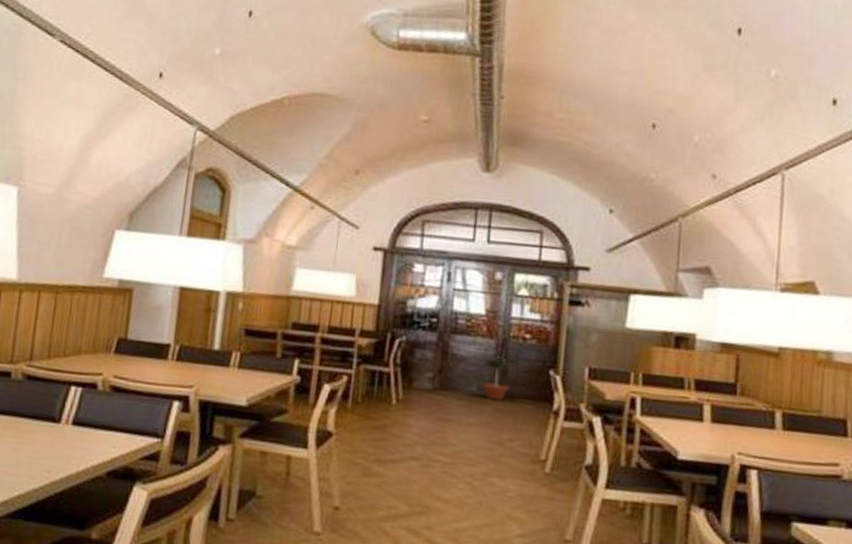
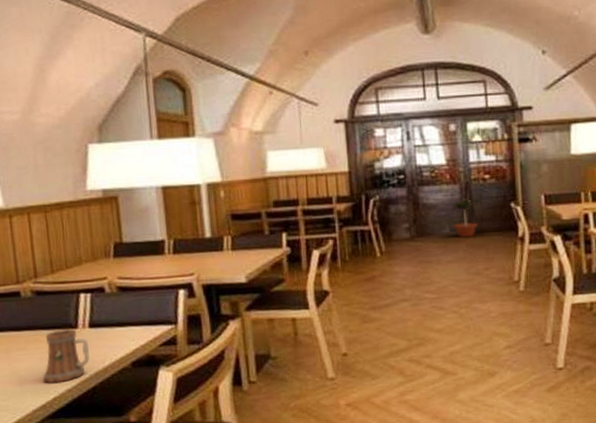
beer mug: none [12,420,69,480] -> present [43,328,91,384]

